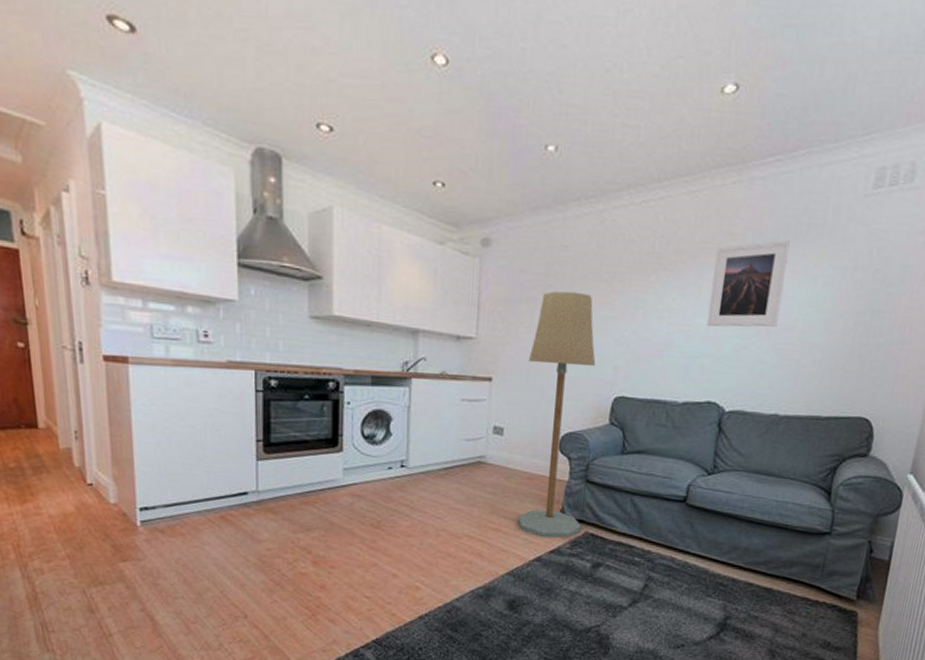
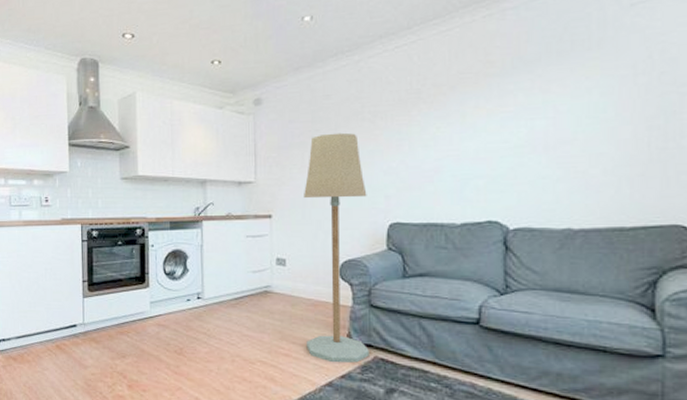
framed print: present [706,240,790,328] -> none [475,58,554,150]

